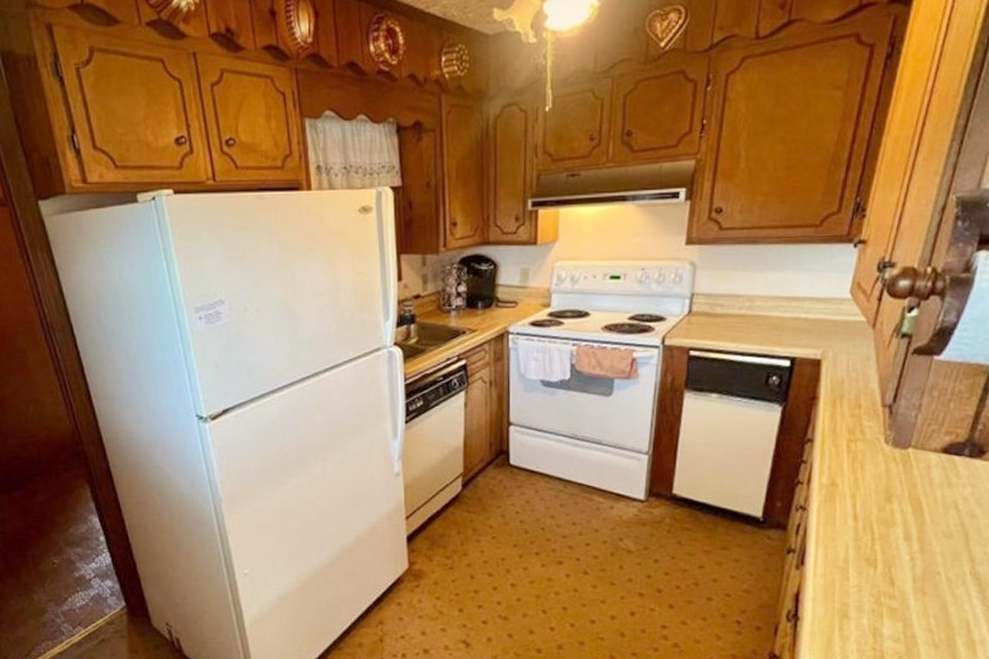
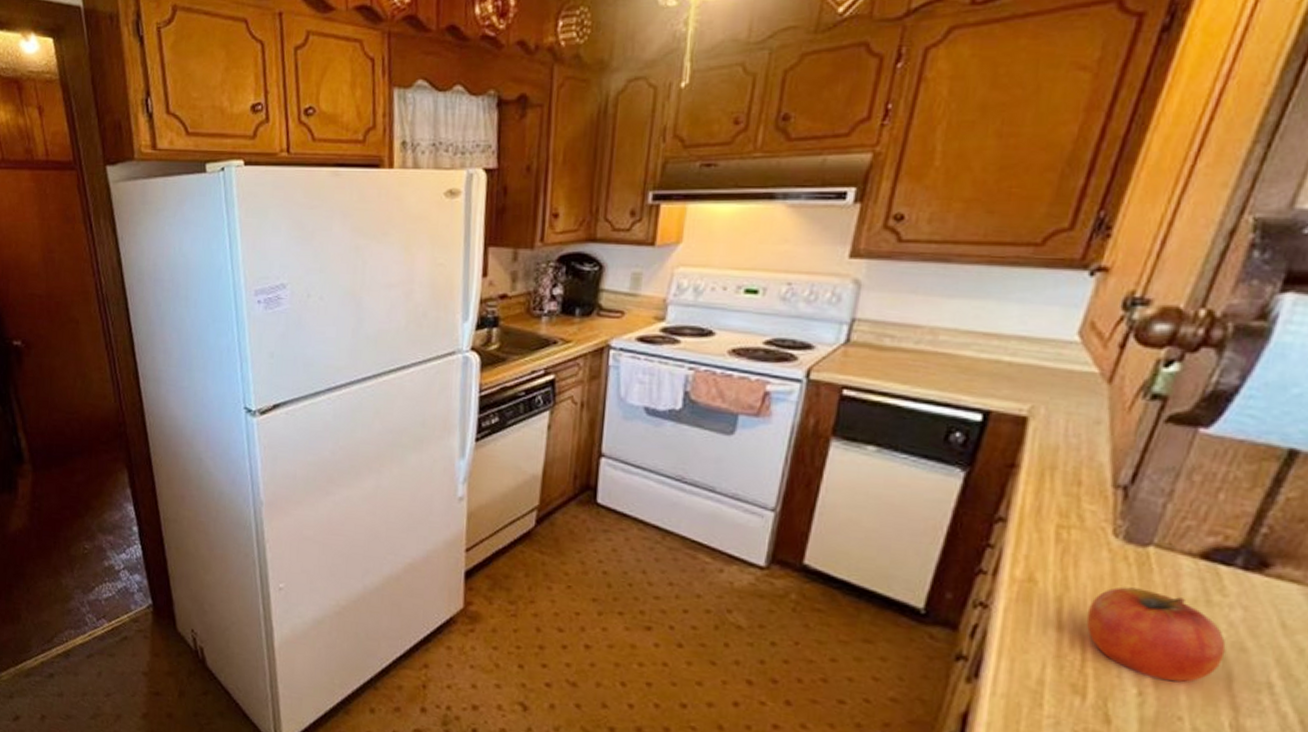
fruit: none [872,481,963,547] -> present [1086,587,1226,683]

